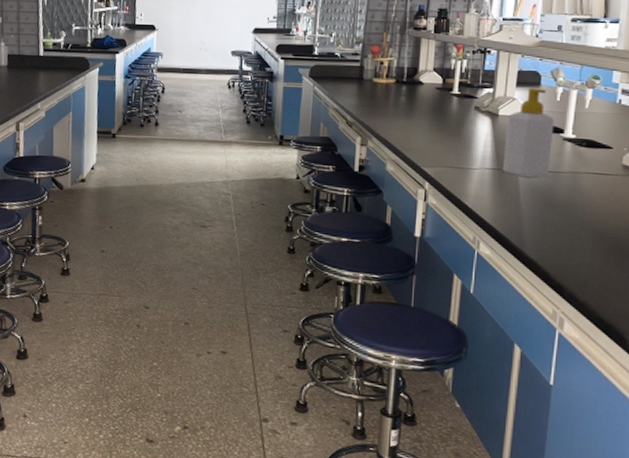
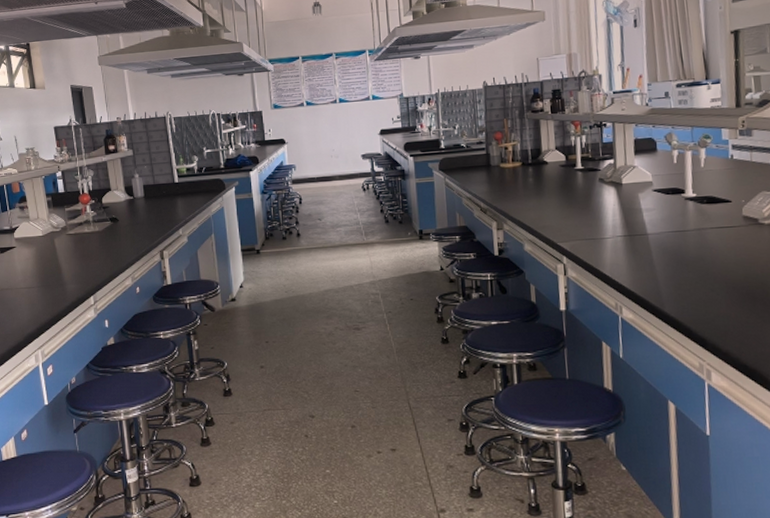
soap bottle: present [502,88,555,178] -> none [631,154,677,240]

